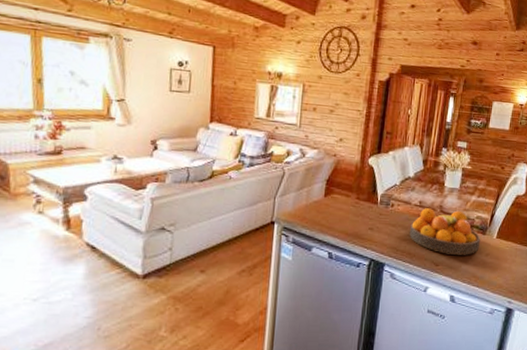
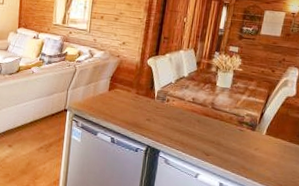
fruit bowl: present [410,208,481,255] -> none [183,104,250,148]

